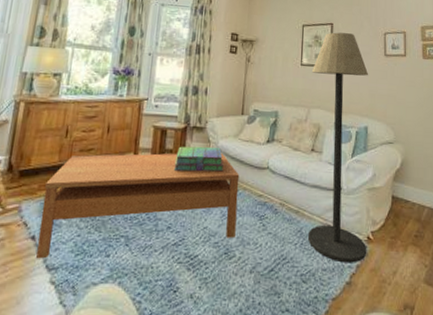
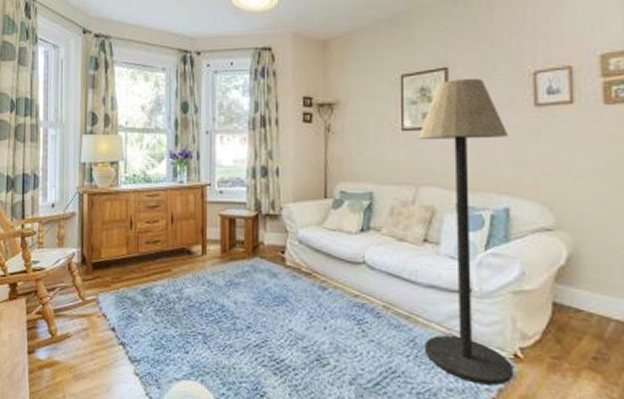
coffee table: present [36,152,240,259] -> none [117,244,328,350]
stack of books: present [173,146,224,172] -> none [247,237,306,267]

